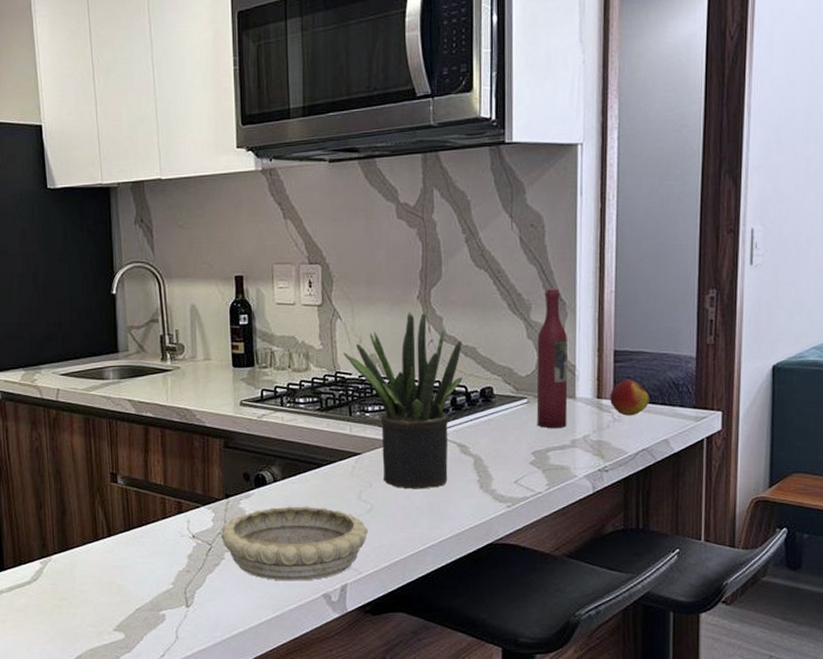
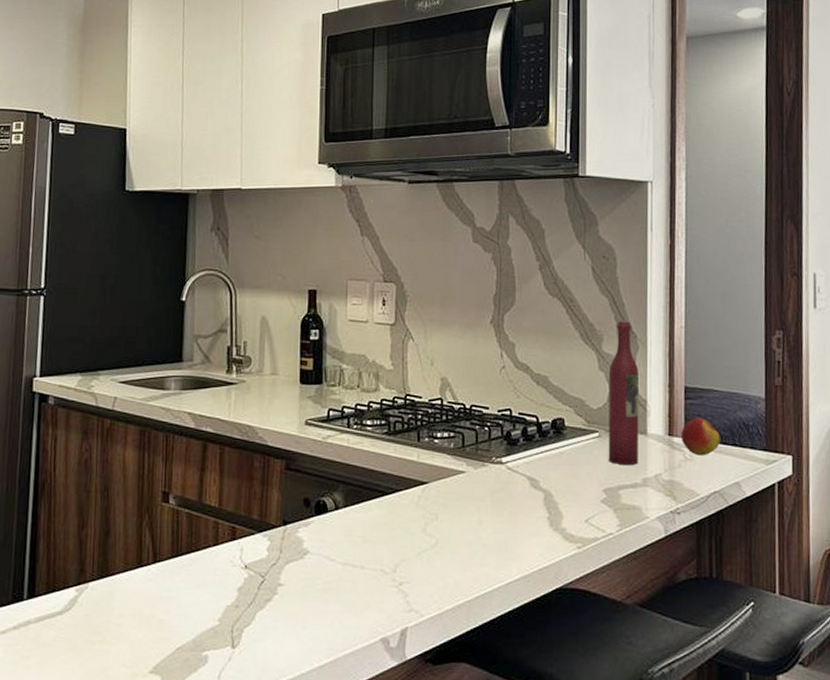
decorative bowl: present [221,506,369,581] -> none [276,537,433,623]
potted plant: present [343,311,463,489] -> none [414,336,534,525]

